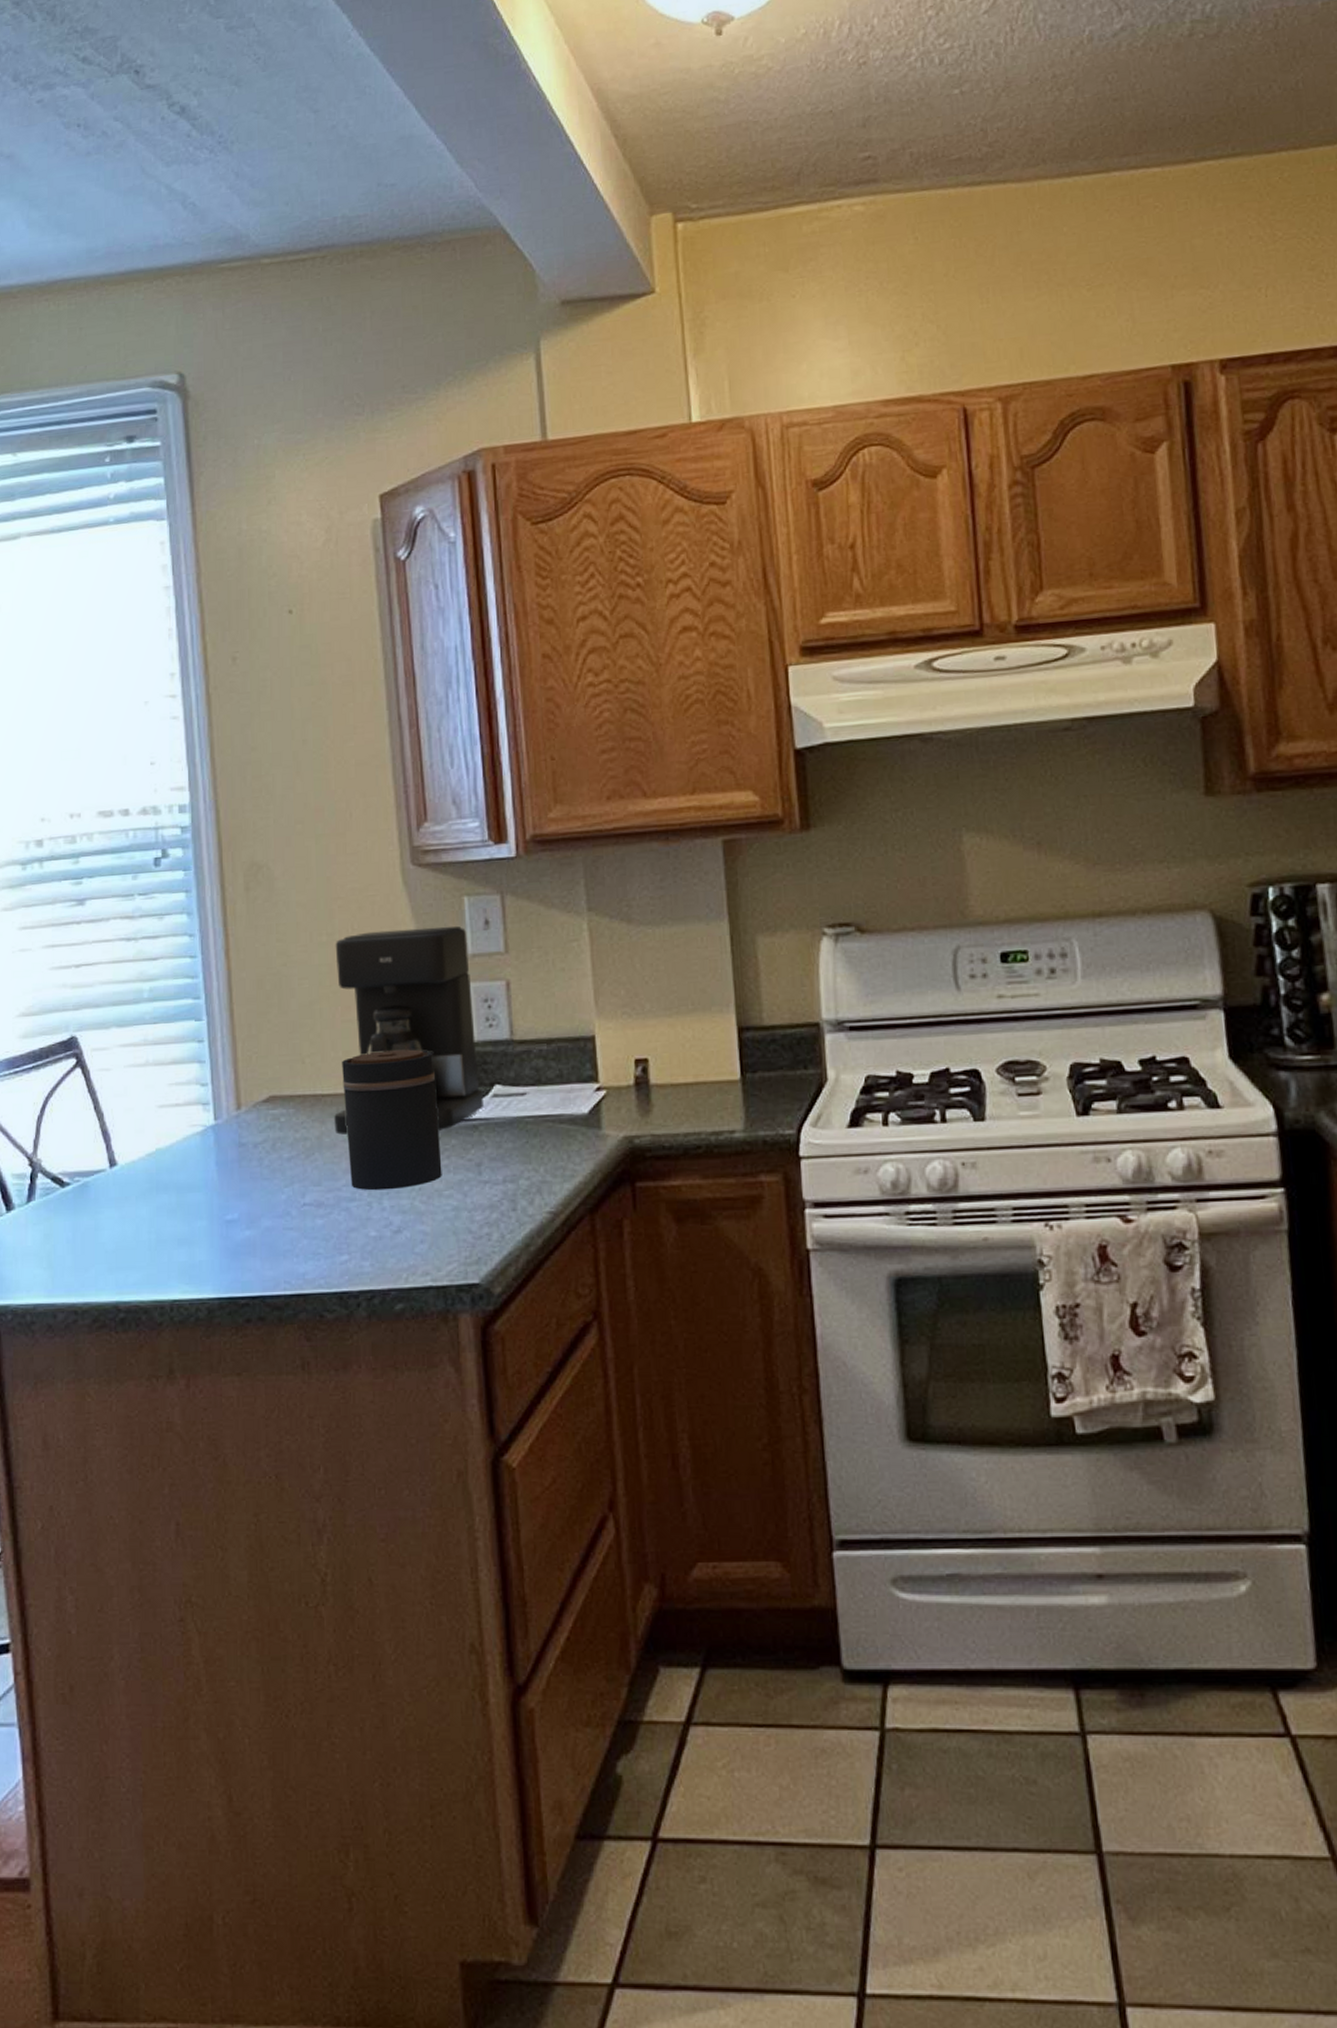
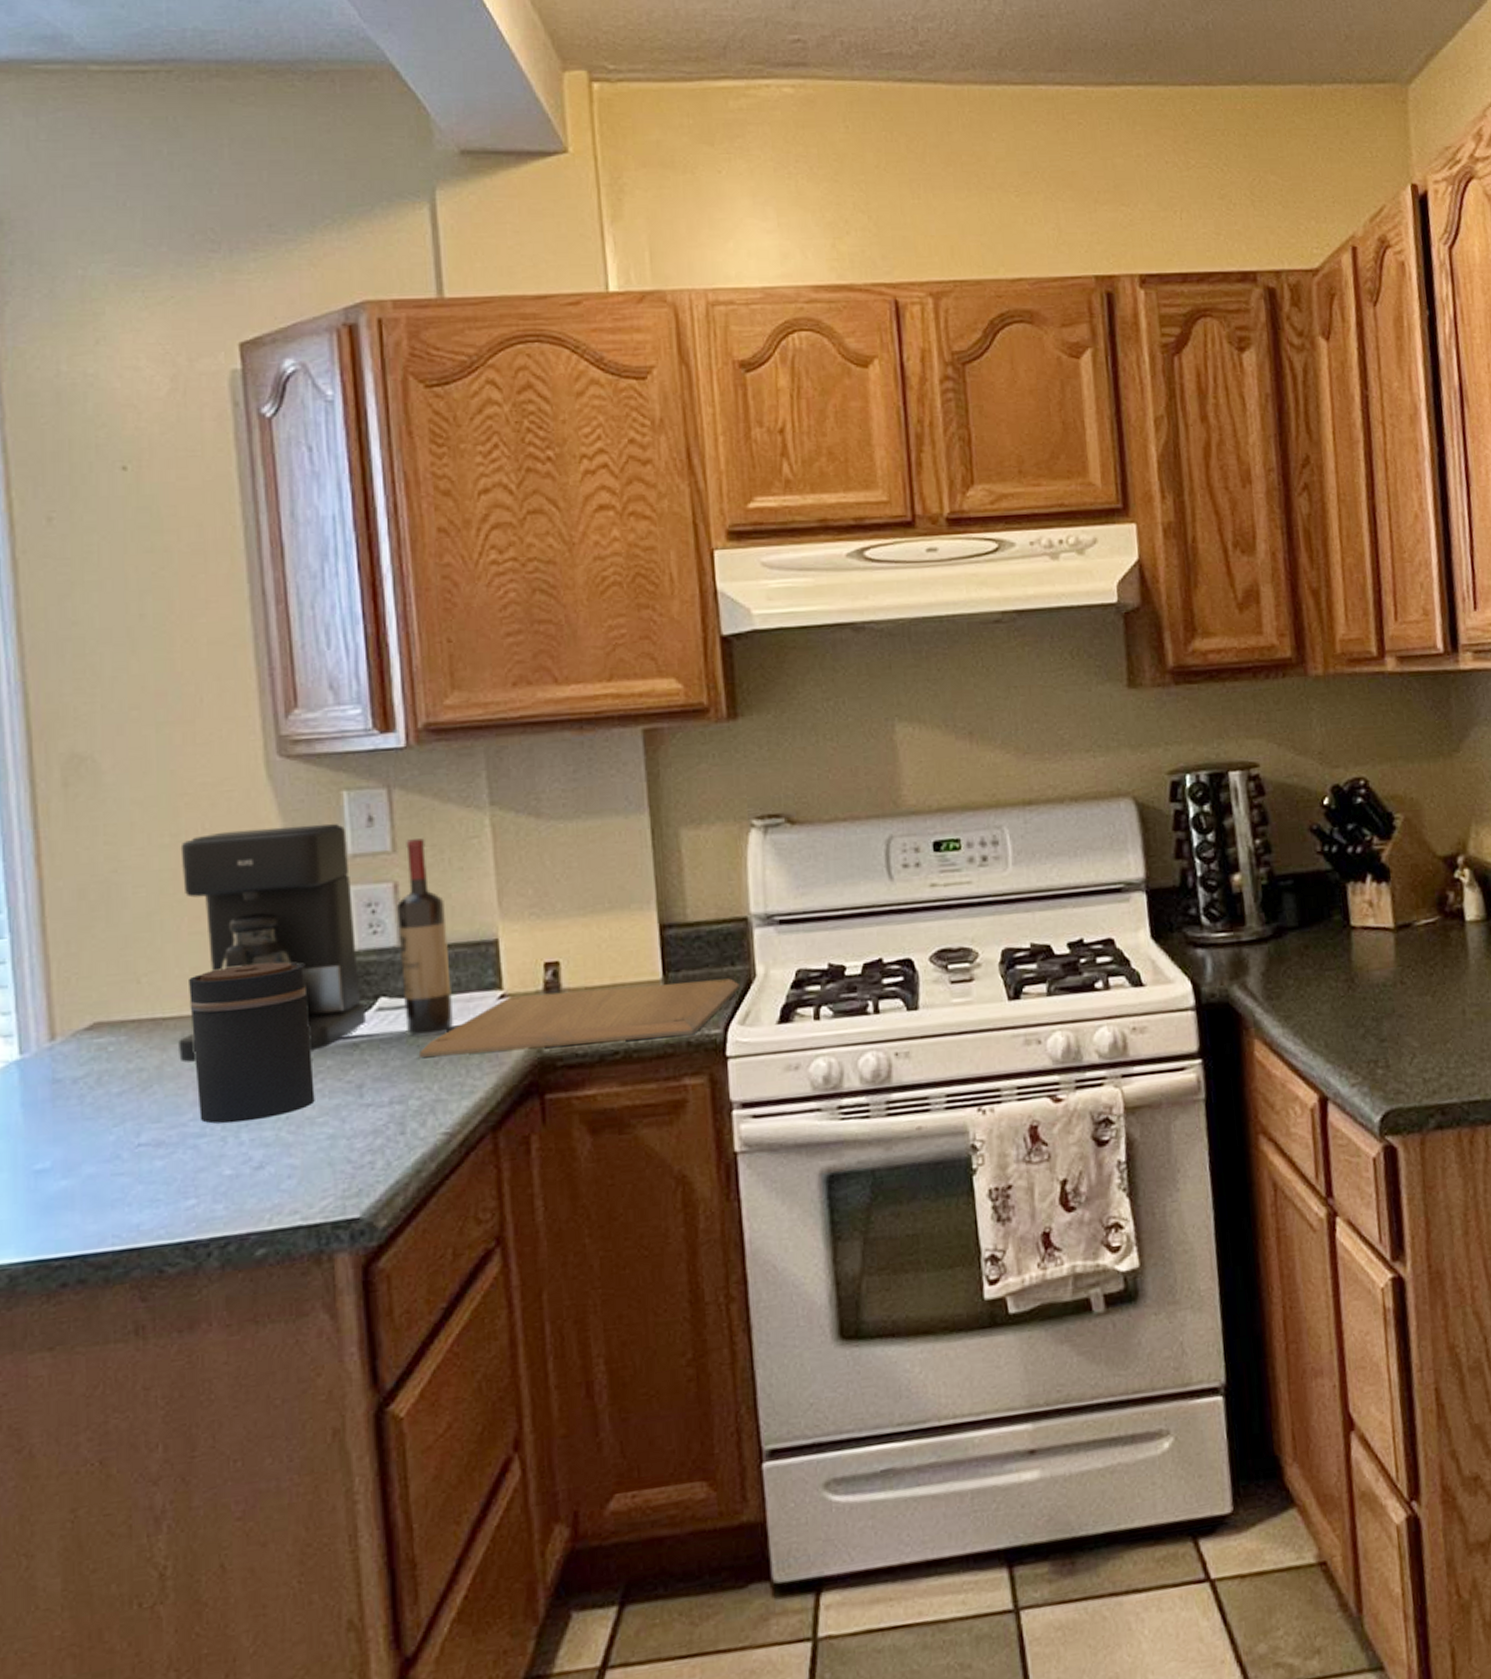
wine bottle: none [509,941,558,1121] -> present [397,838,455,1036]
chopping board: none [527,1081,813,1142] -> present [418,978,741,1058]

